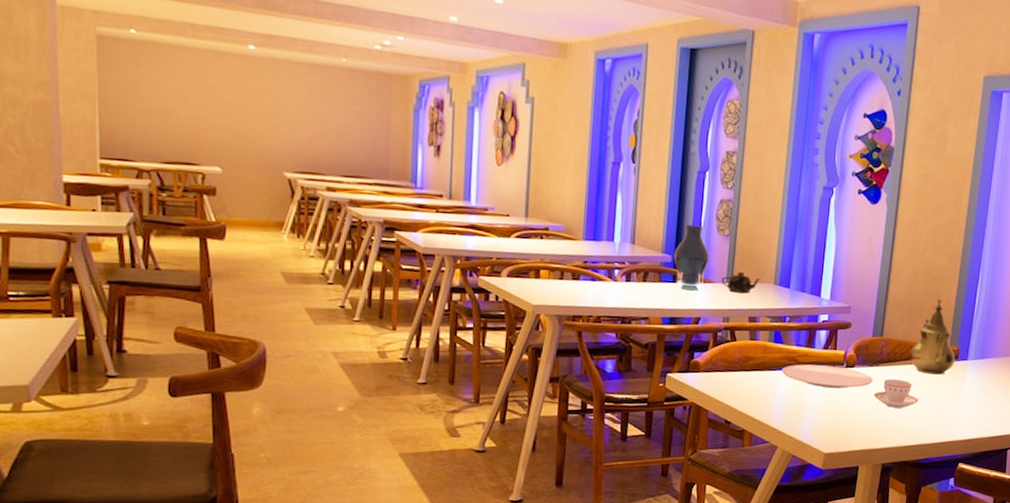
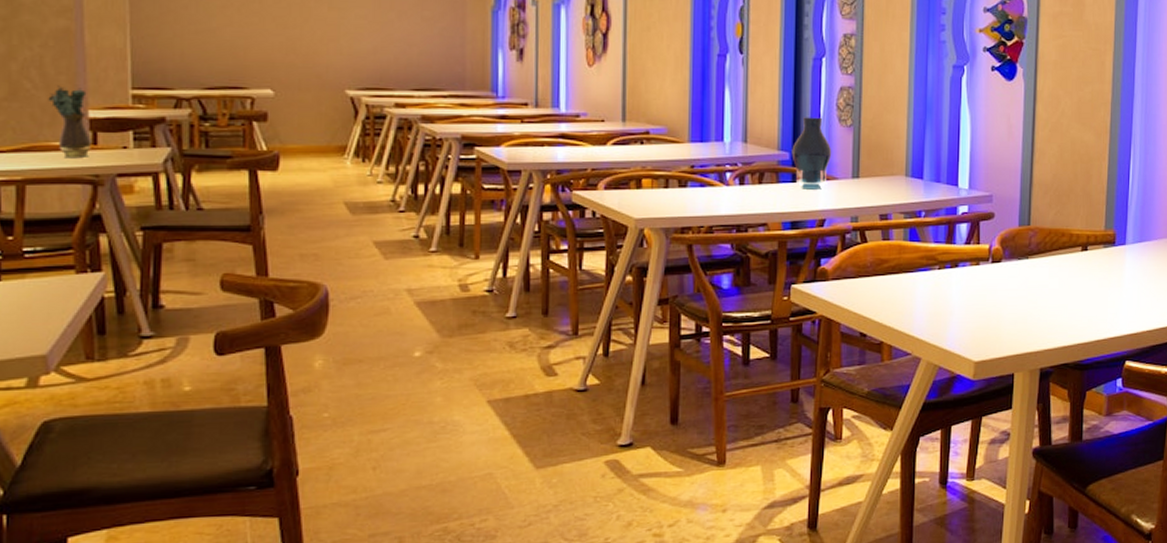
vase: none [28,151,65,216] -> present [48,85,91,157]
teapot: present [722,271,761,294] -> none [847,164,891,189]
plate: present [781,364,873,388] -> none [920,263,1023,287]
teacup: present [874,378,919,408] -> none [1025,271,1076,304]
teapot: present [909,299,956,375] -> none [1061,179,1112,263]

